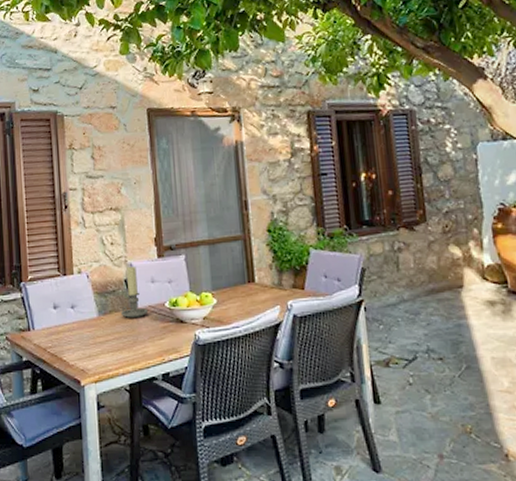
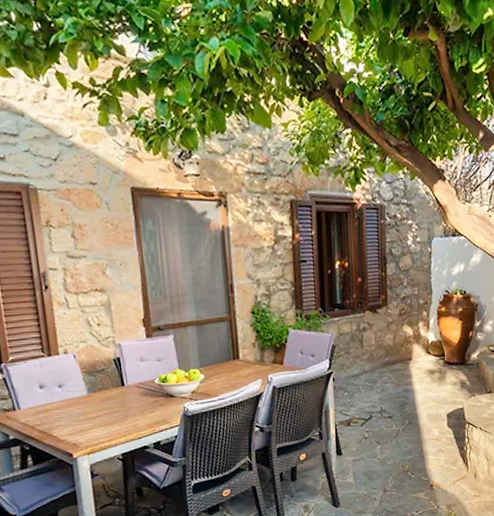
candle holder: present [120,266,149,318] -> none [110,346,139,395]

